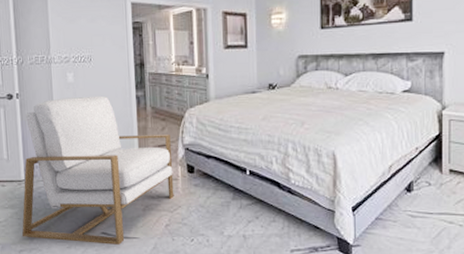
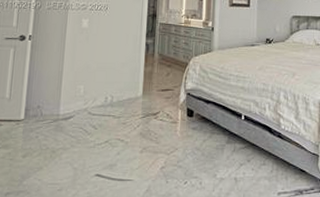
chair: present [21,95,174,246] -> none [11,41,174,188]

